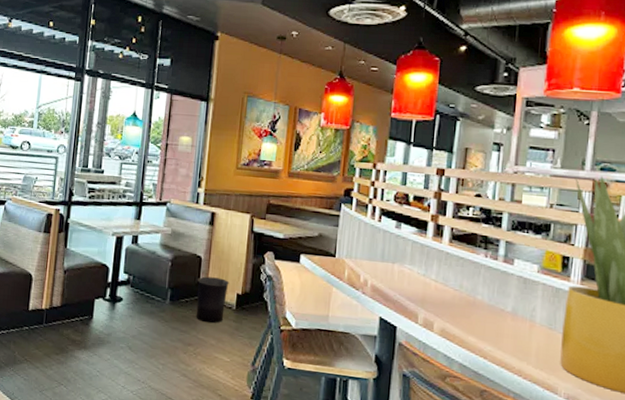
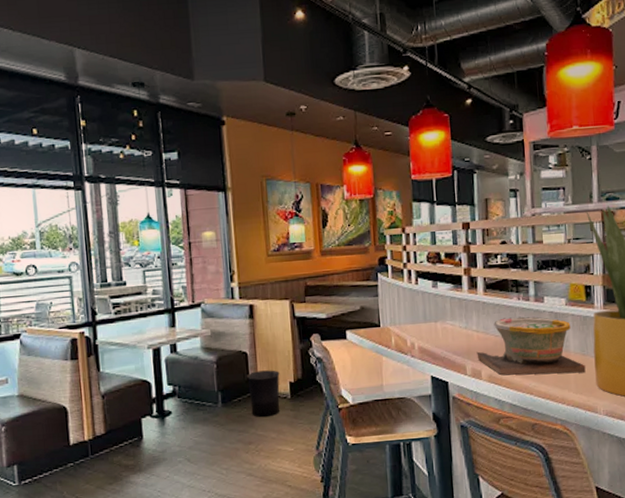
food container: none [431,272,551,348] -> present [476,316,586,376]

